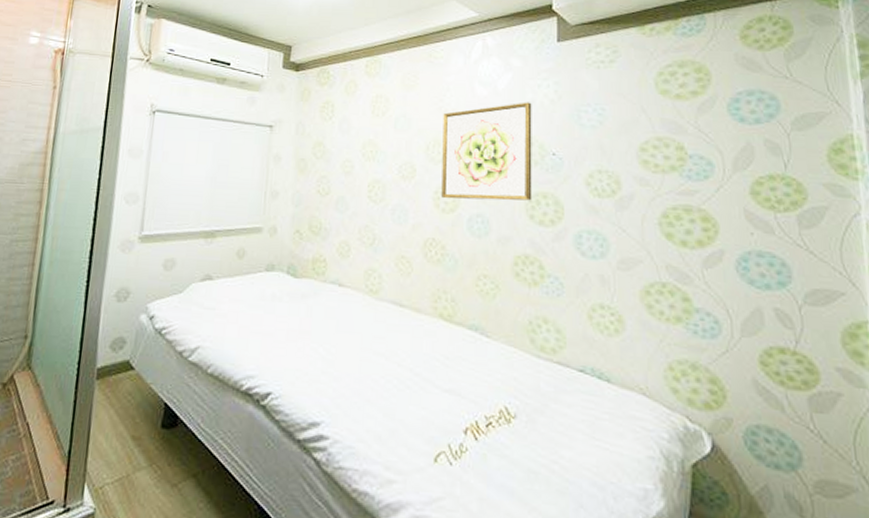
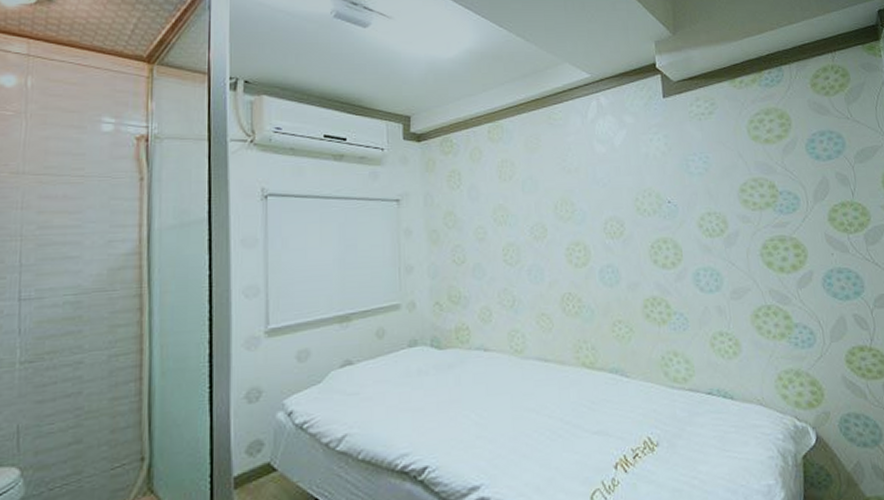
wall art: present [441,102,532,201] -> none [567,155,655,254]

